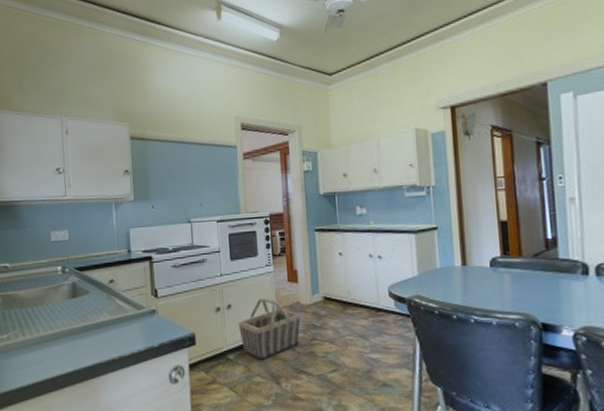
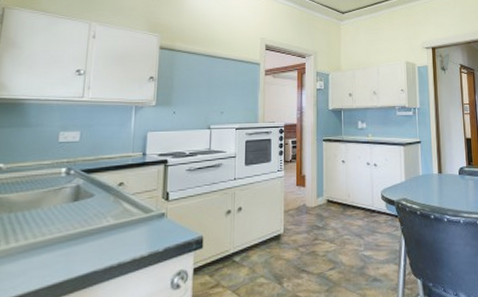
basket: present [237,297,301,361] -> none [246,200,305,262]

